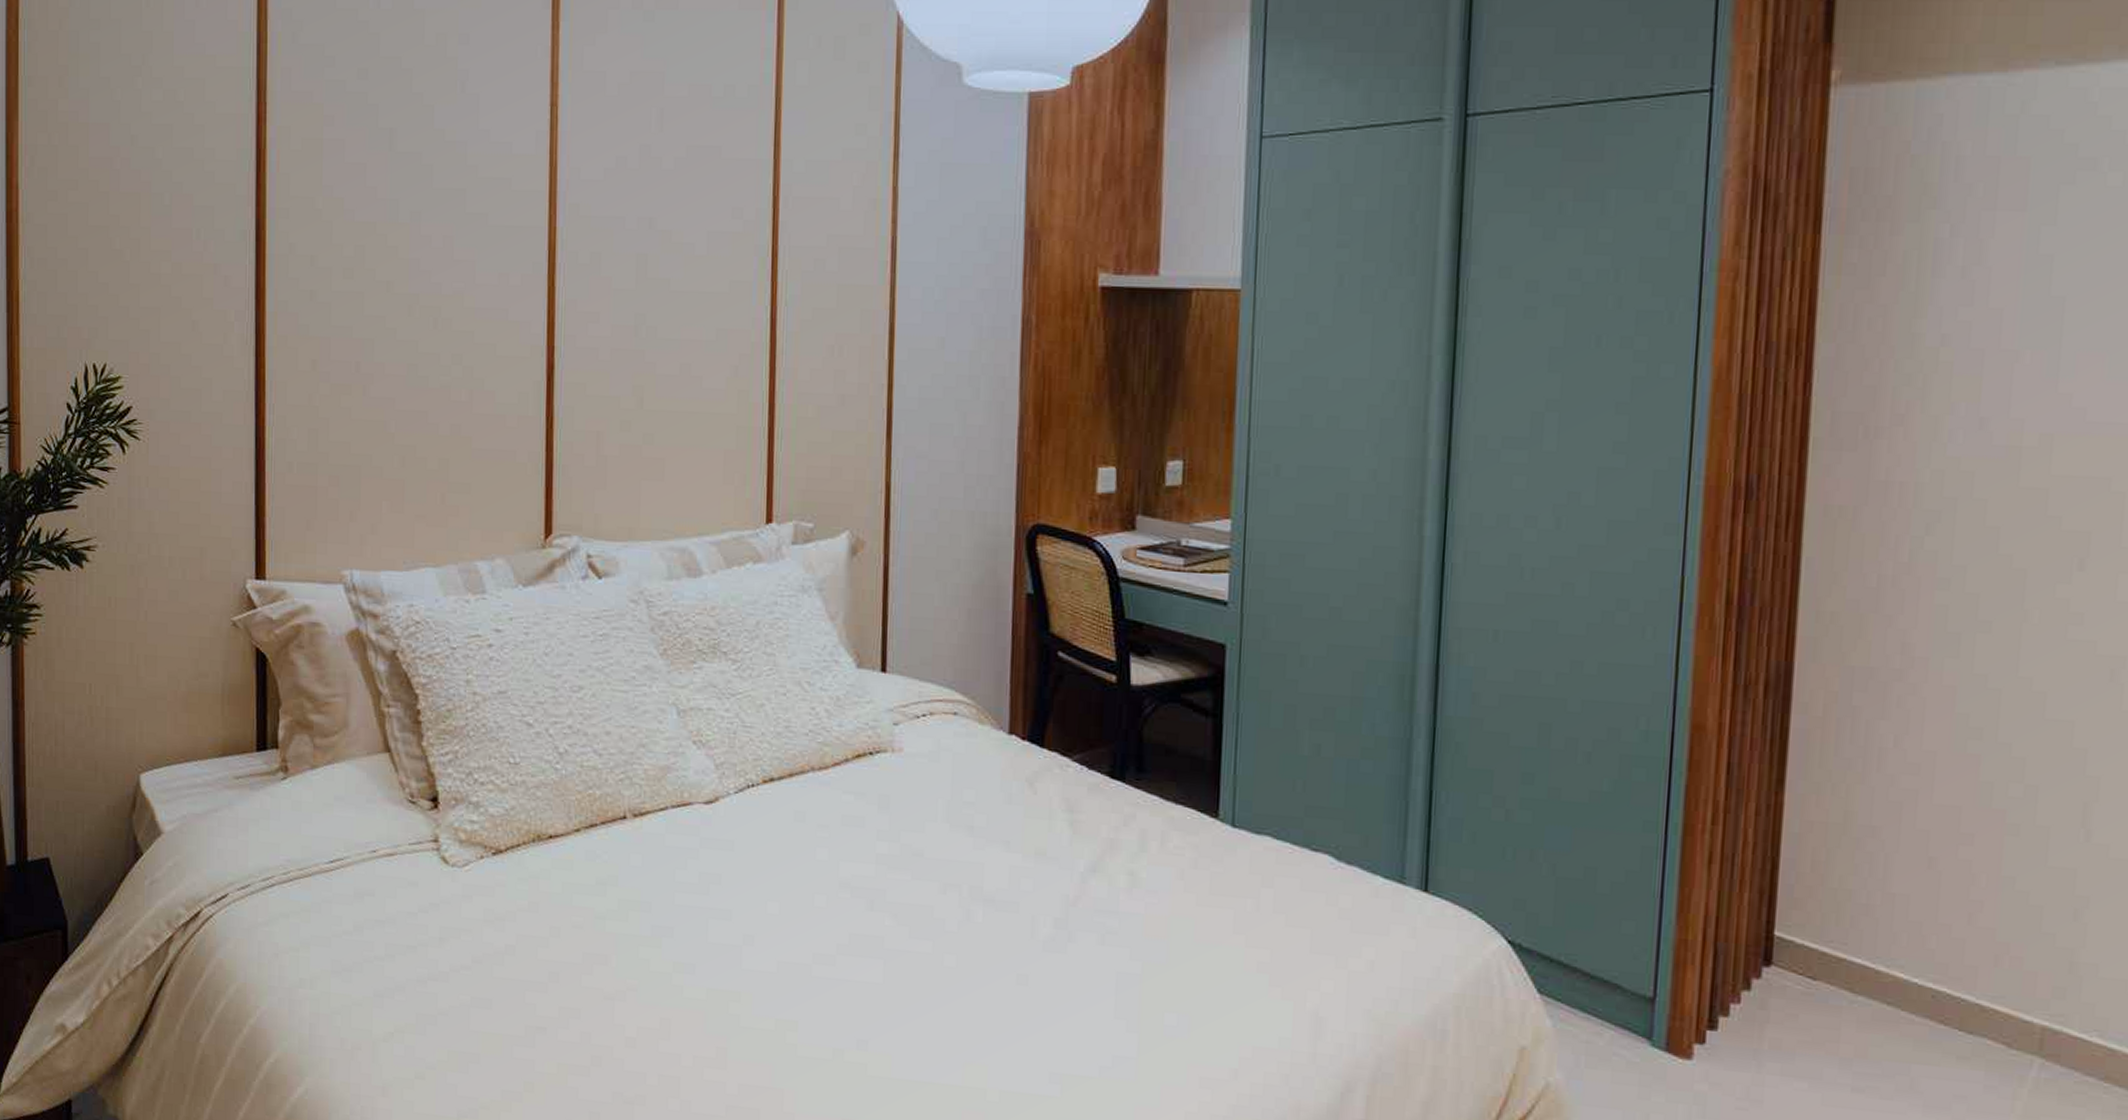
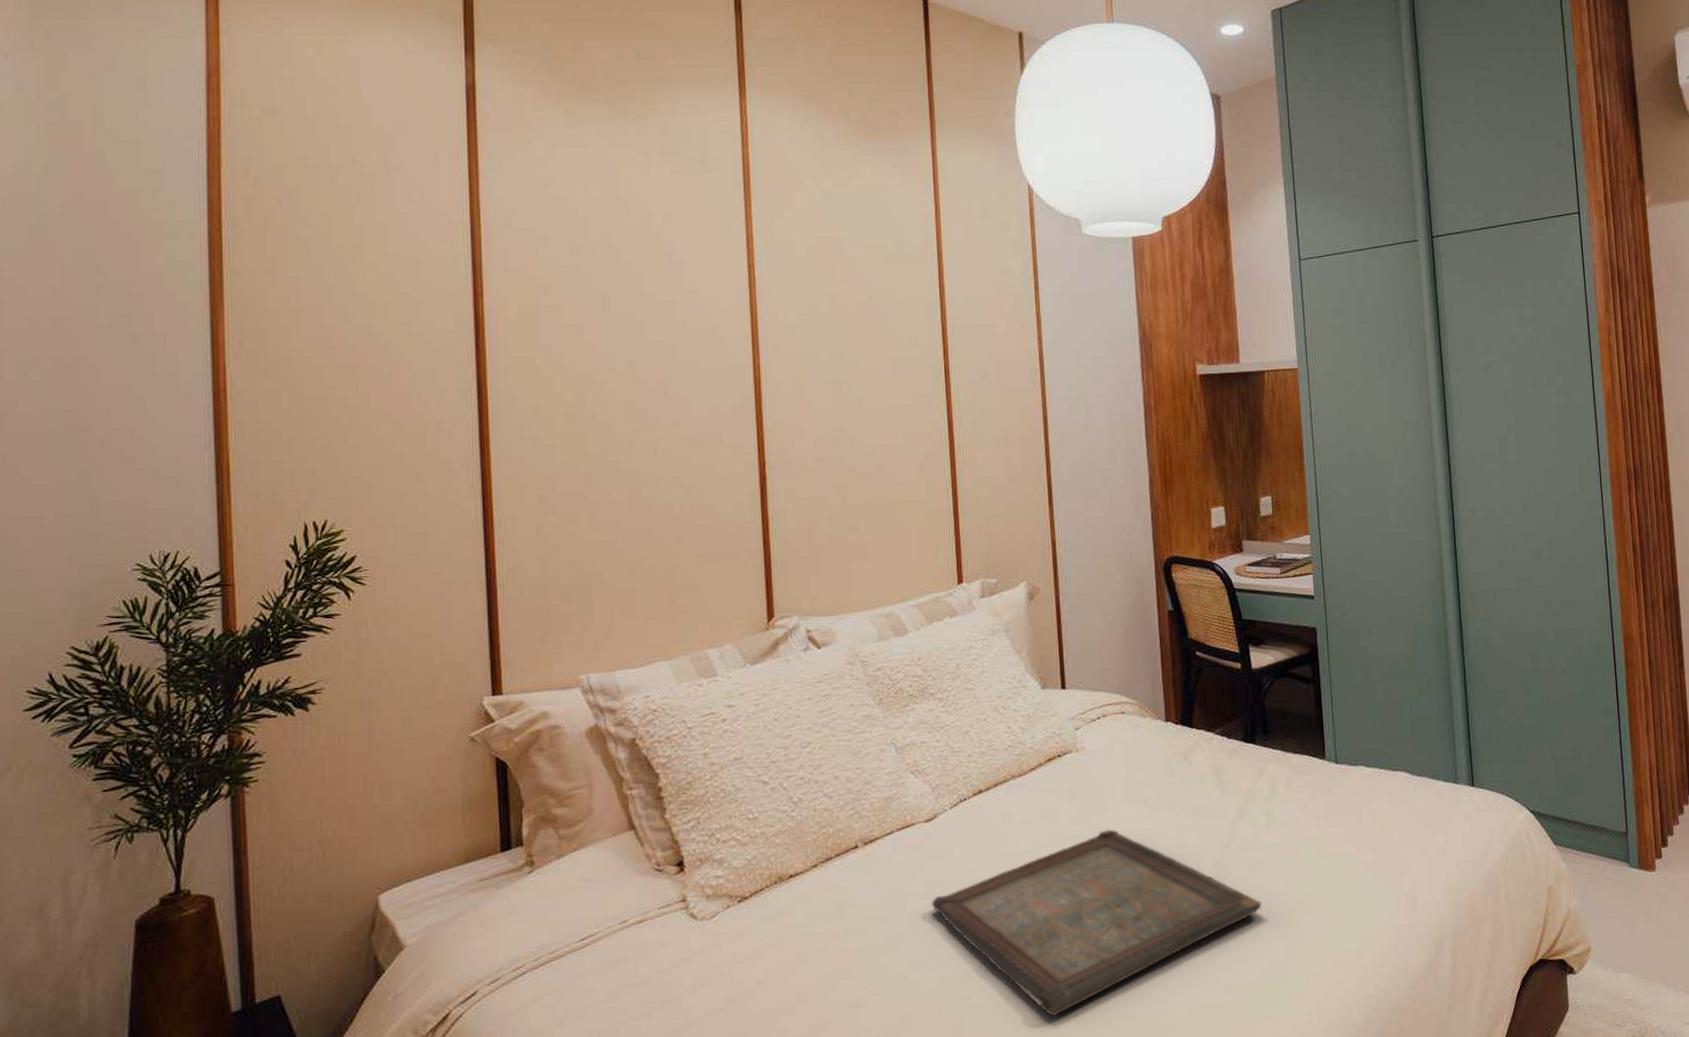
serving tray: none [705,854,1111,1063] -> present [932,829,1262,1017]

